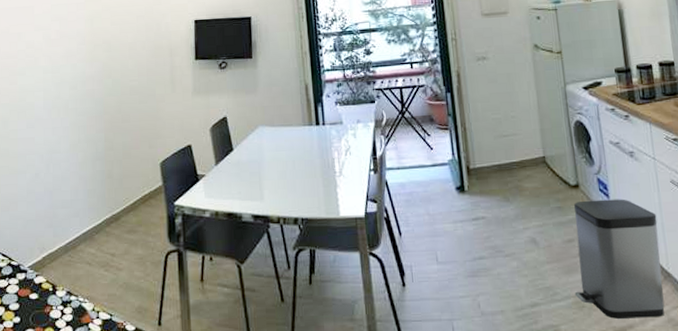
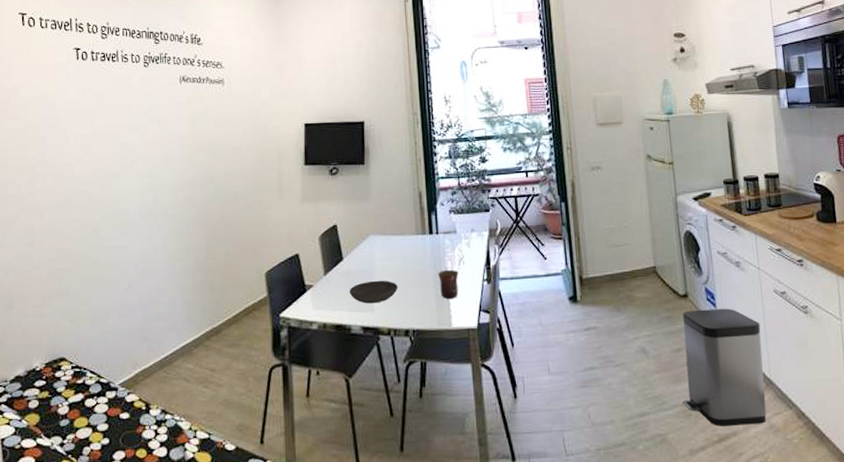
bowl: none [239,170,287,193] -> present [349,280,398,304]
mug: none [324,159,346,188] -> present [437,269,459,299]

